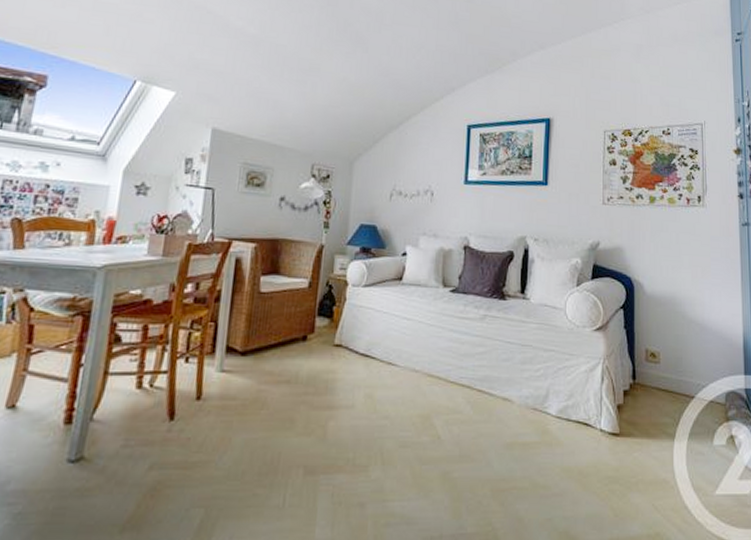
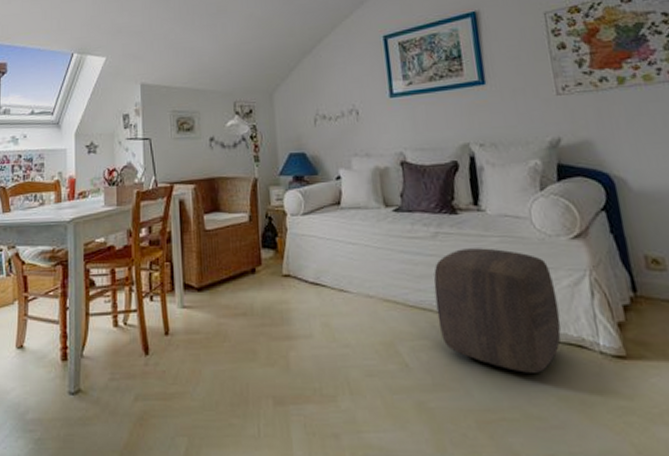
ottoman: none [473,332,575,447] -> present [433,248,561,373]

